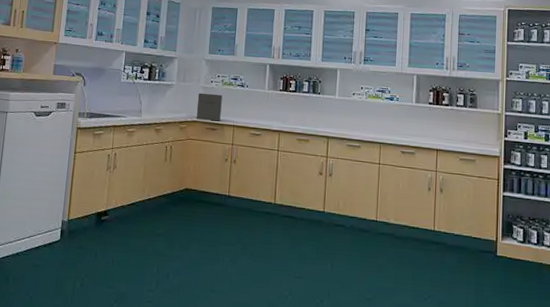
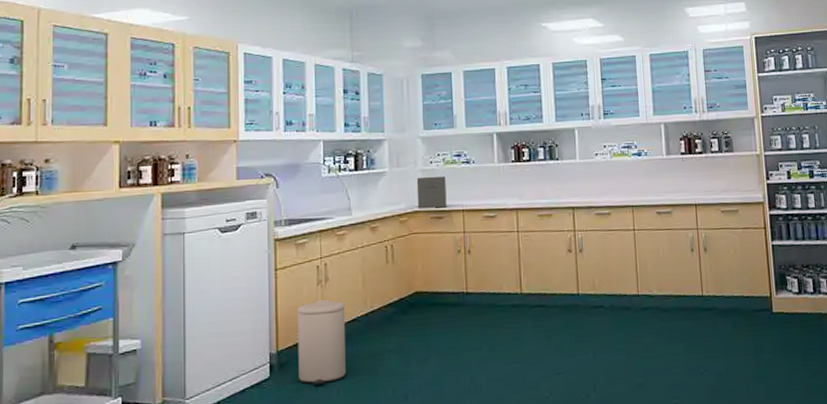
pedal bin: none [82,183,127,253] -> present [297,300,346,386]

